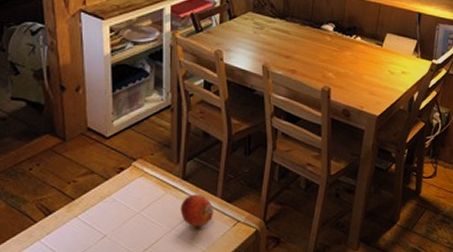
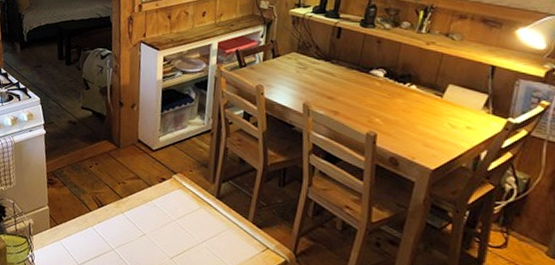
fruit: present [180,193,213,227] -> none [212,213,244,246]

